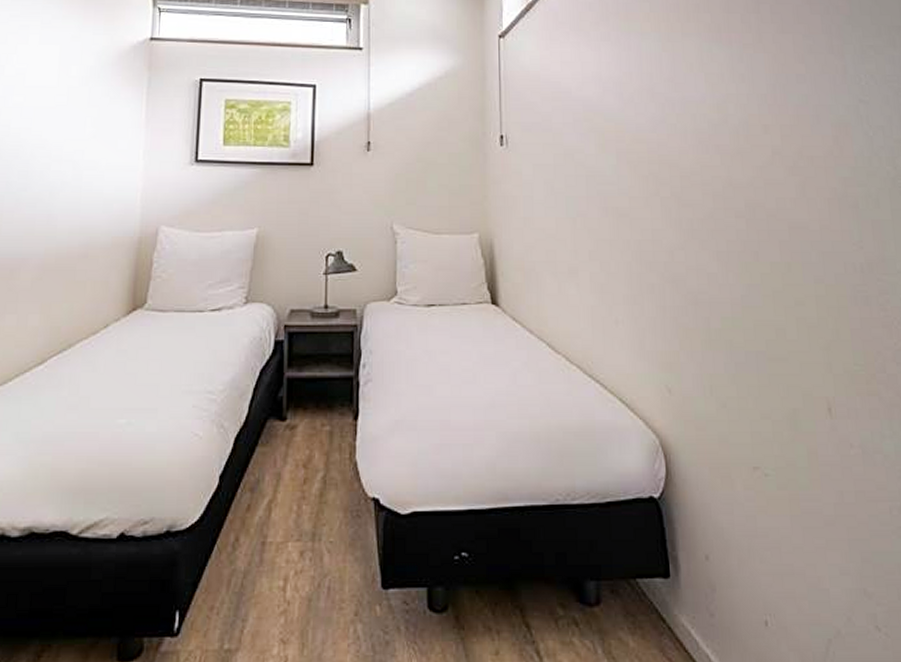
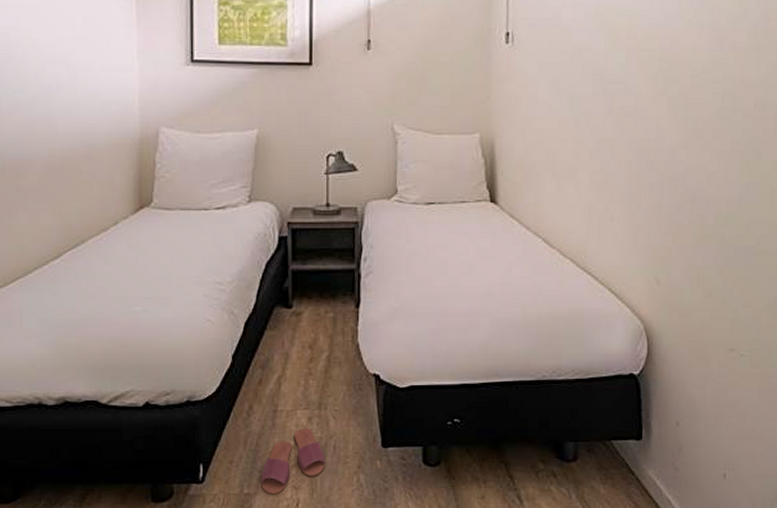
slippers: none [244,564,319,651] -> present [261,428,326,495]

